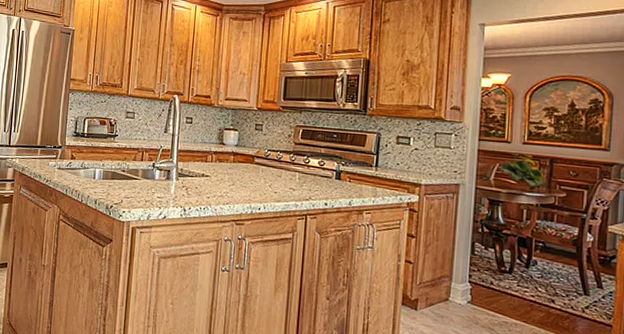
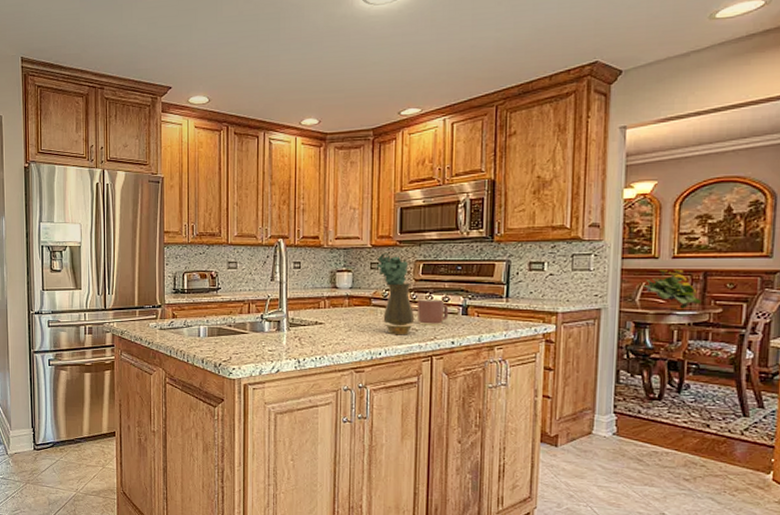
vase: none [260,114,293,194] -> present [376,251,415,335]
mug: none [295,161,324,187] -> present [417,299,449,326]

